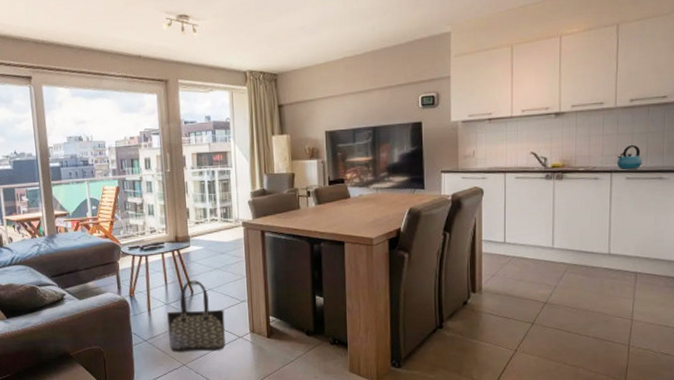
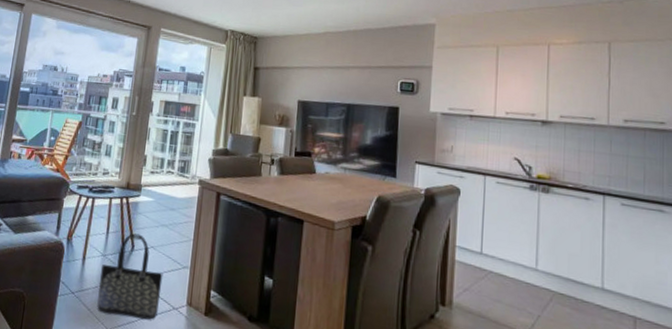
kettle: present [616,145,642,170] -> none [609,168,639,197]

